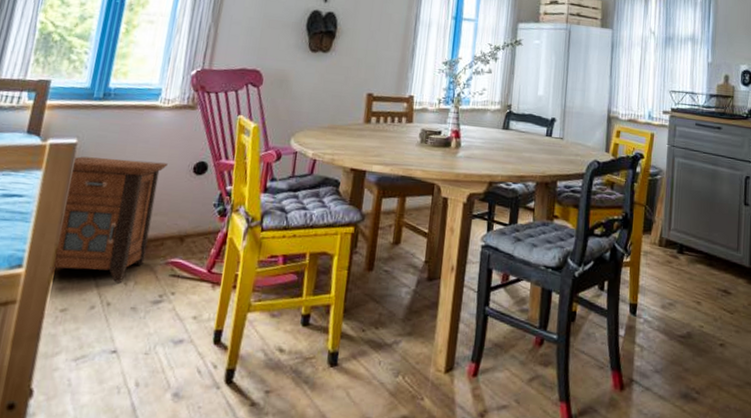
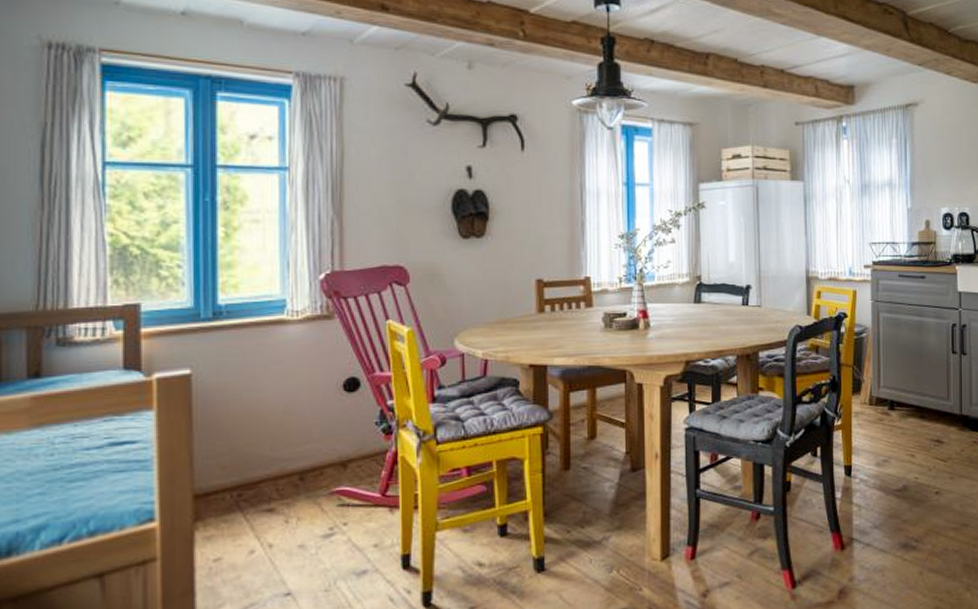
nightstand: present [52,156,168,283] -> none [190,384,311,522]

